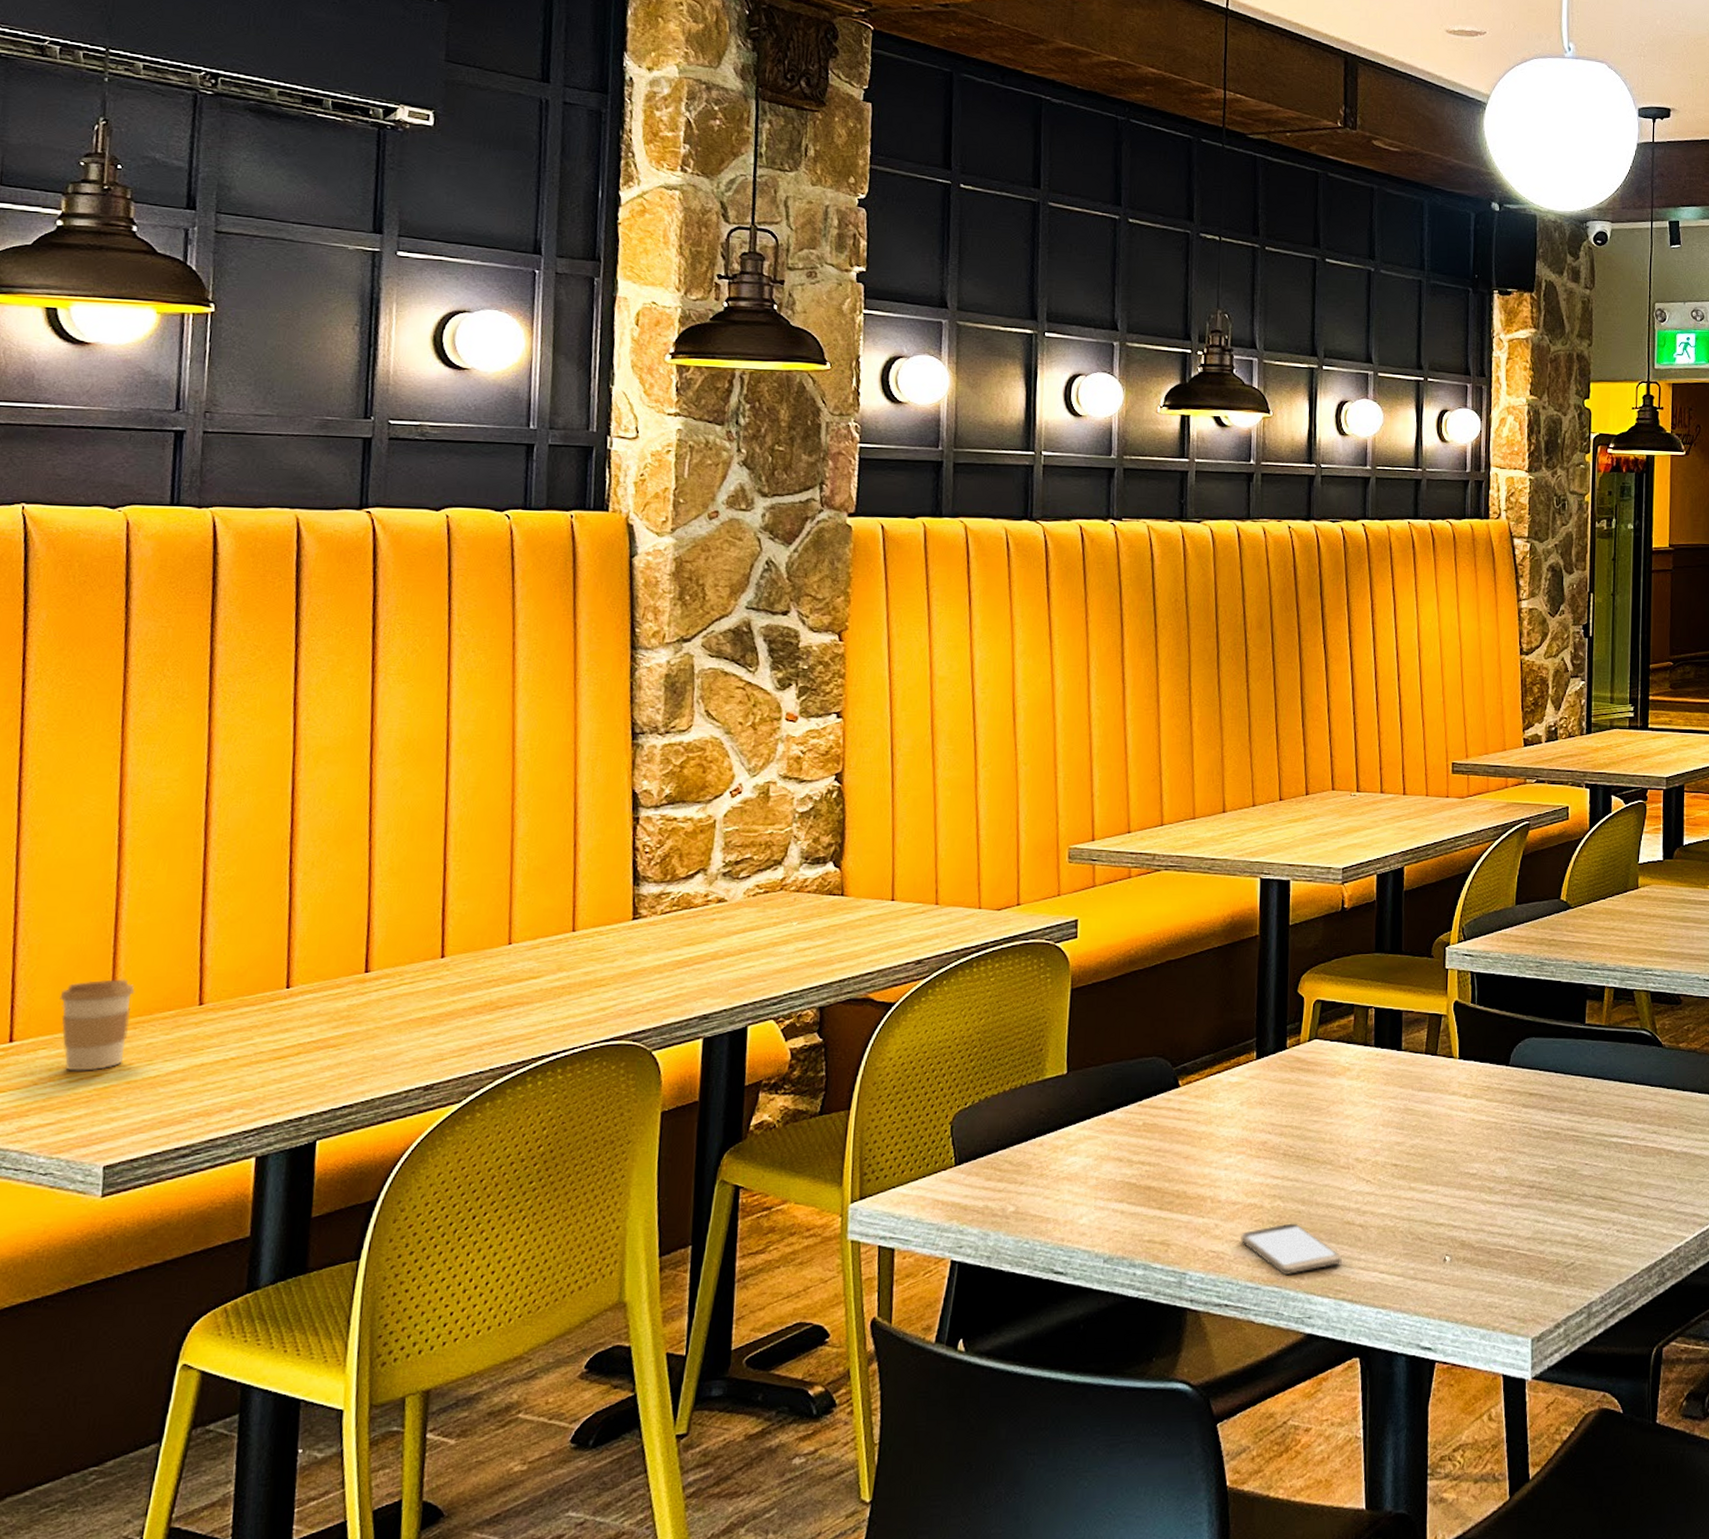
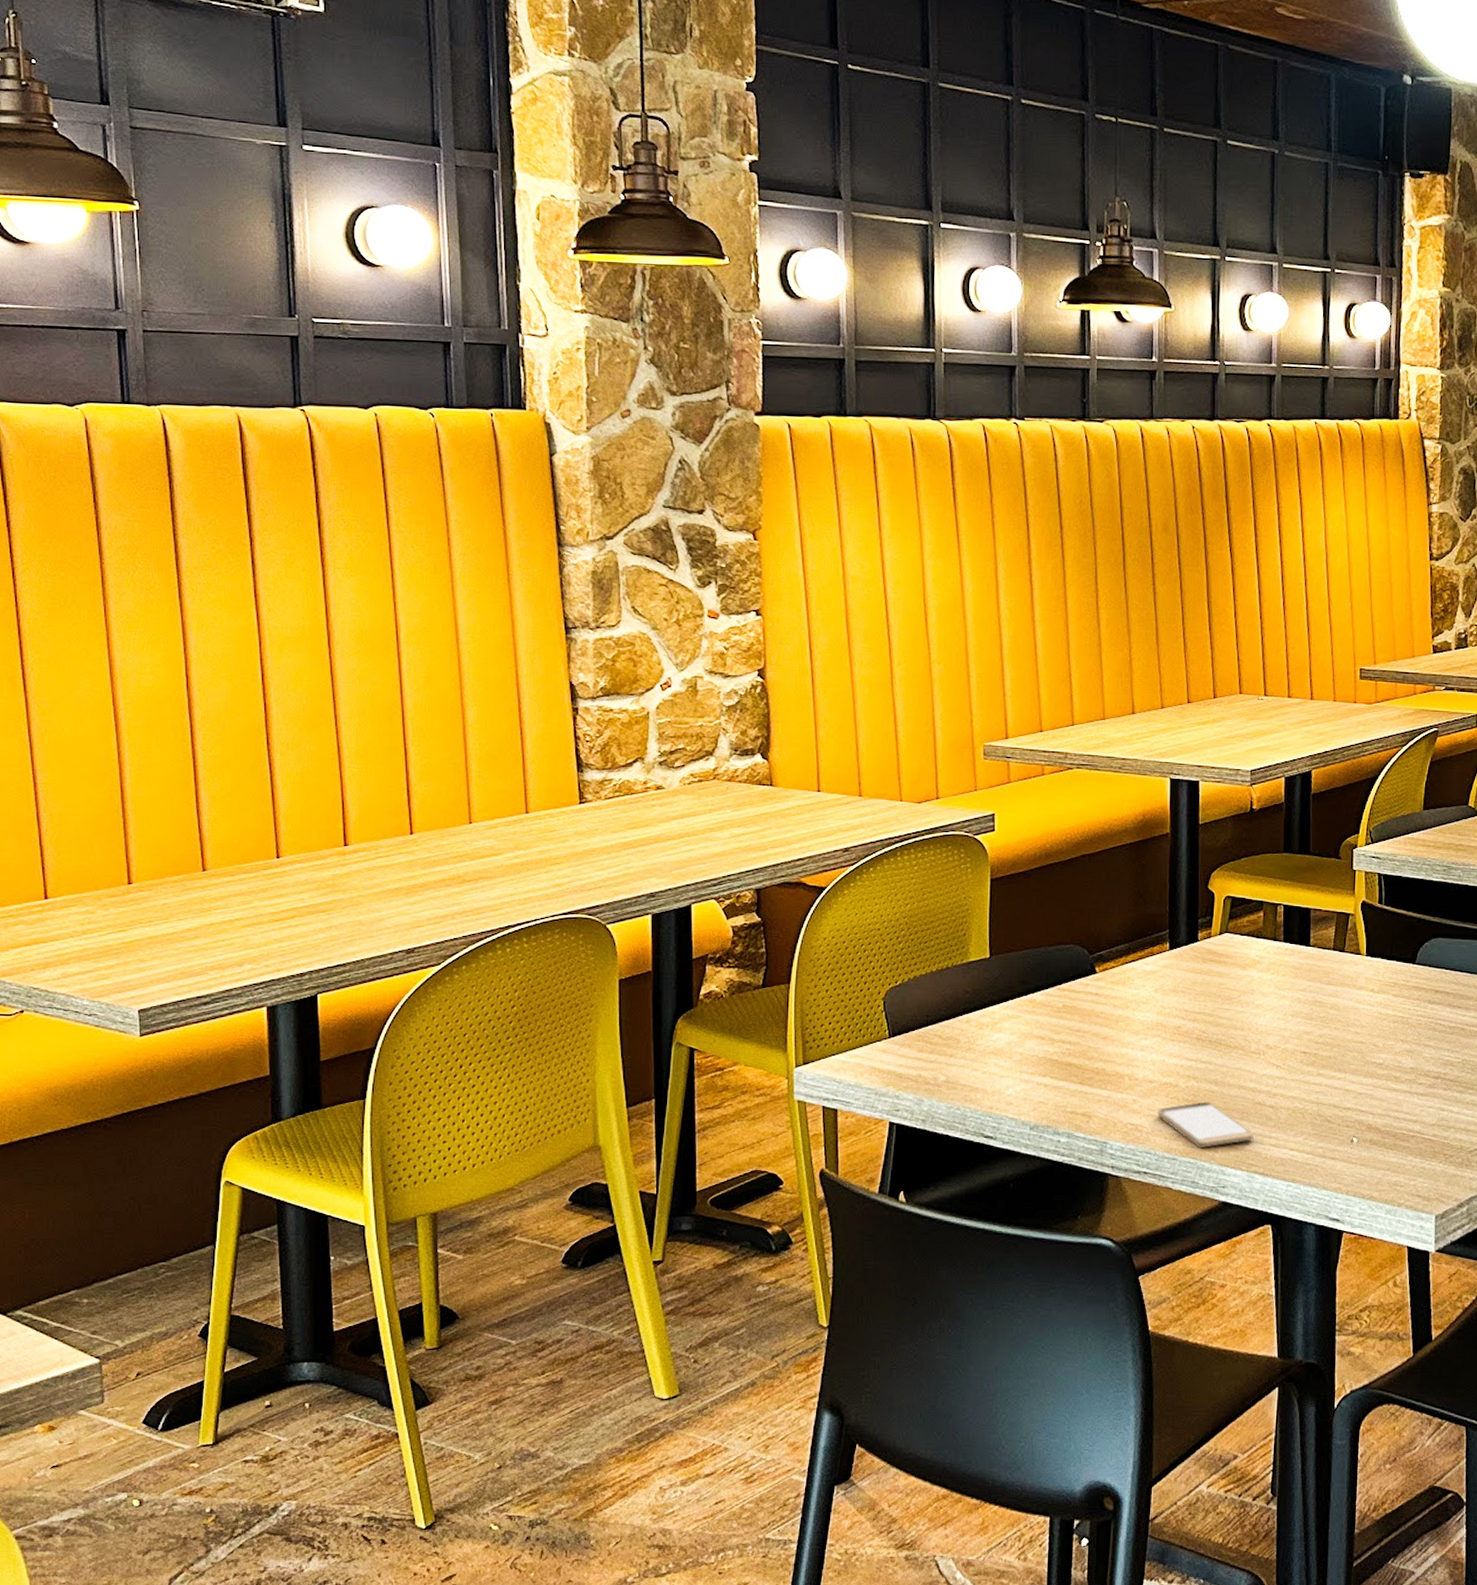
coffee cup: present [59,979,135,1071] -> none [82,846,146,927]

